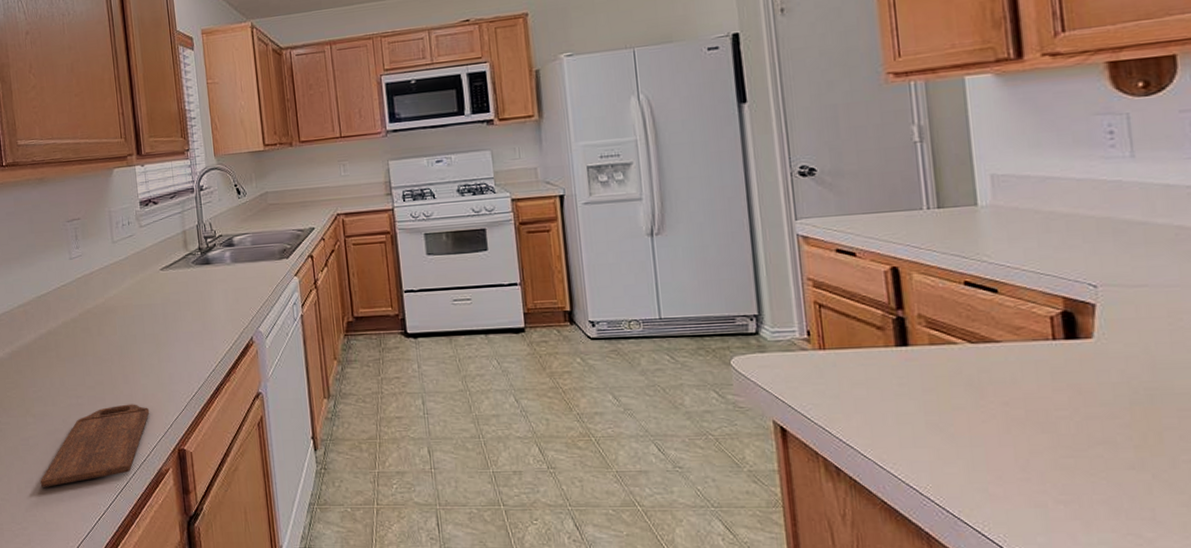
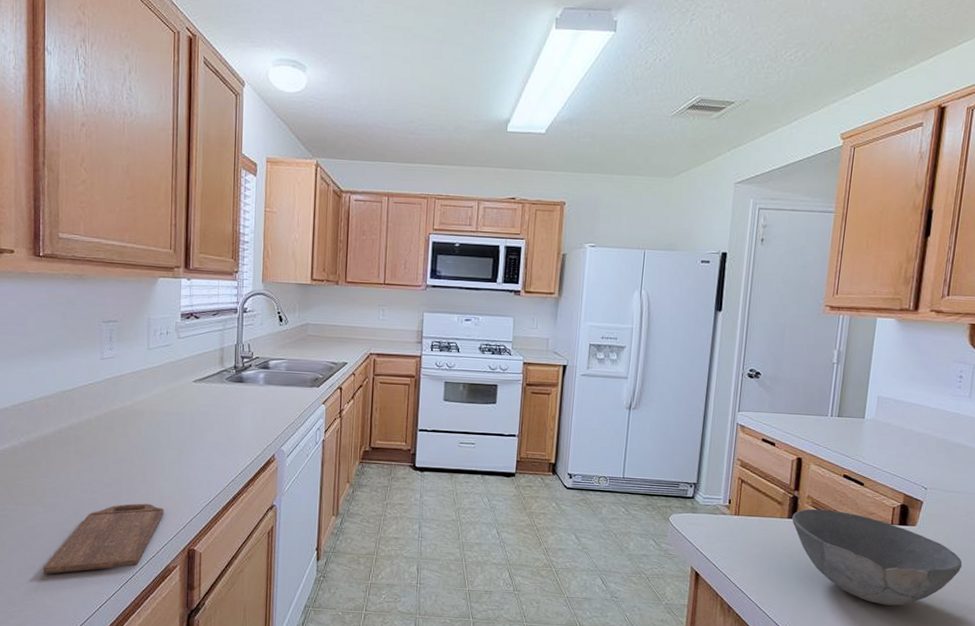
bowl: none [901,329,1182,451] -> present [792,508,963,606]

